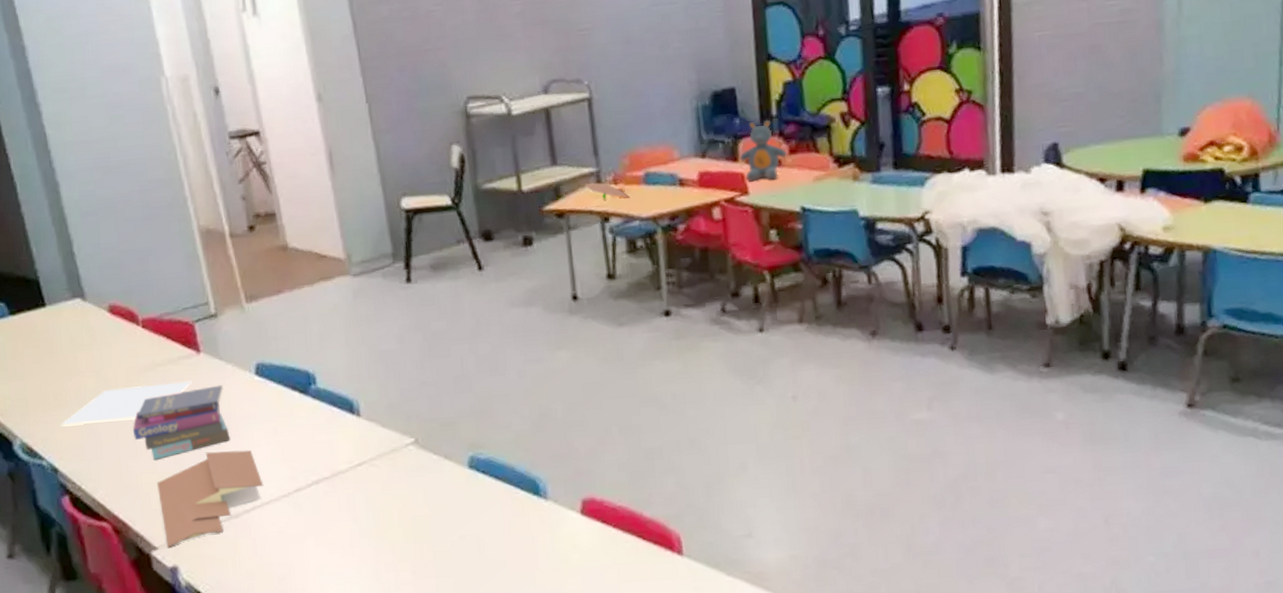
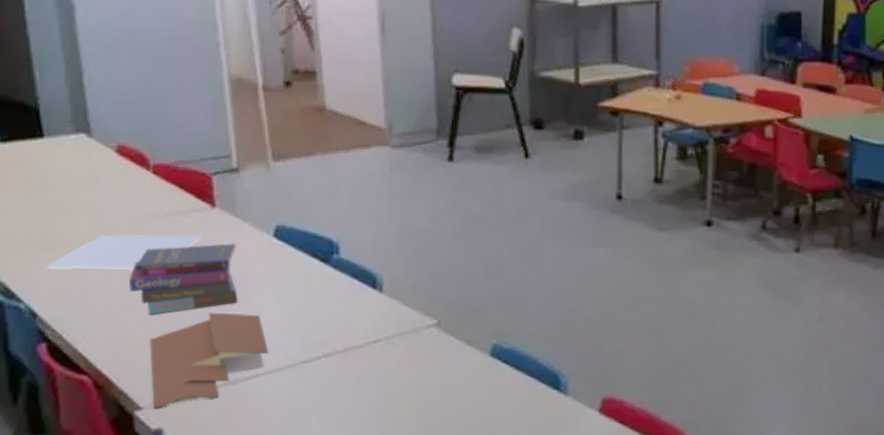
papers: present [584,182,630,199] -> none [642,85,687,105]
stuffed animal: present [739,119,787,182] -> none [797,47,842,106]

